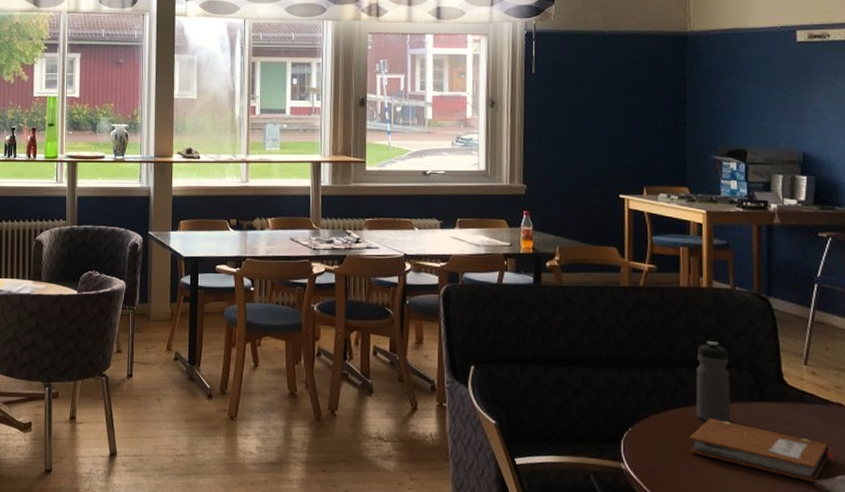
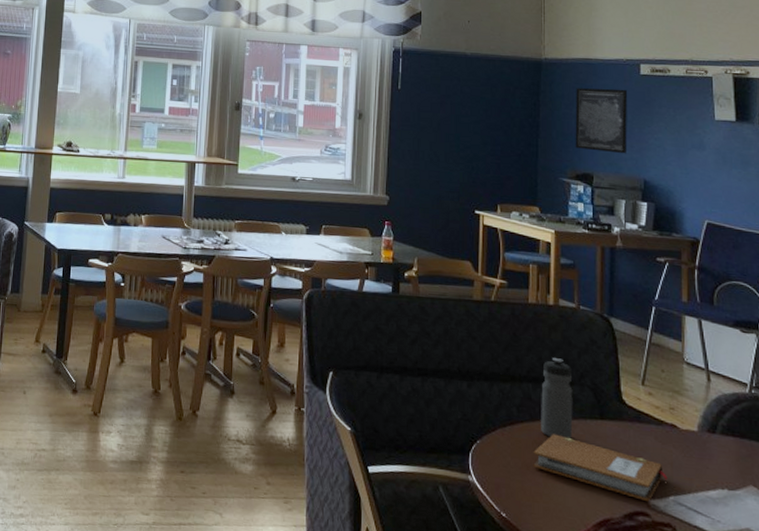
wall art: none [725,58,784,127] -> present [575,88,628,154]

